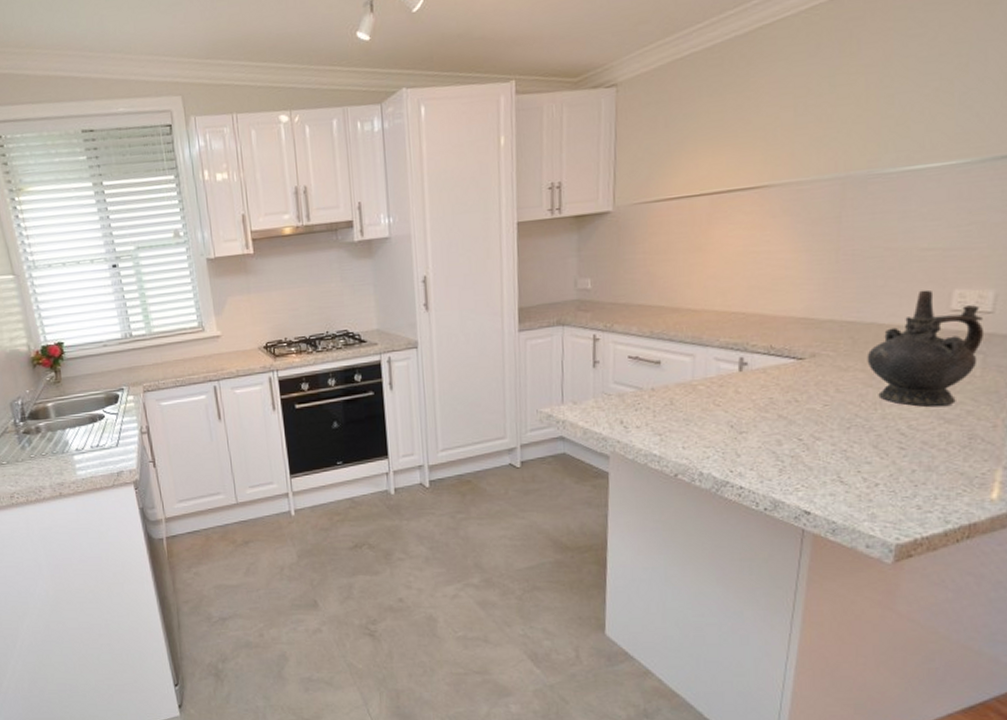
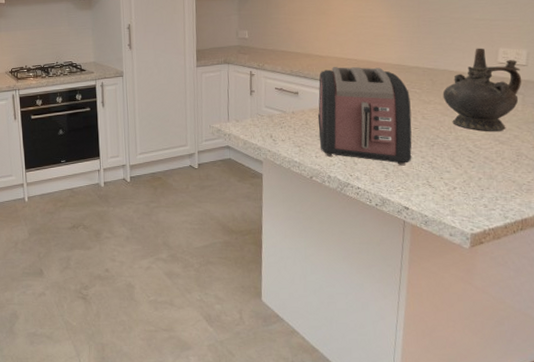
toaster: none [687,322,821,457] -> present [317,67,412,166]

